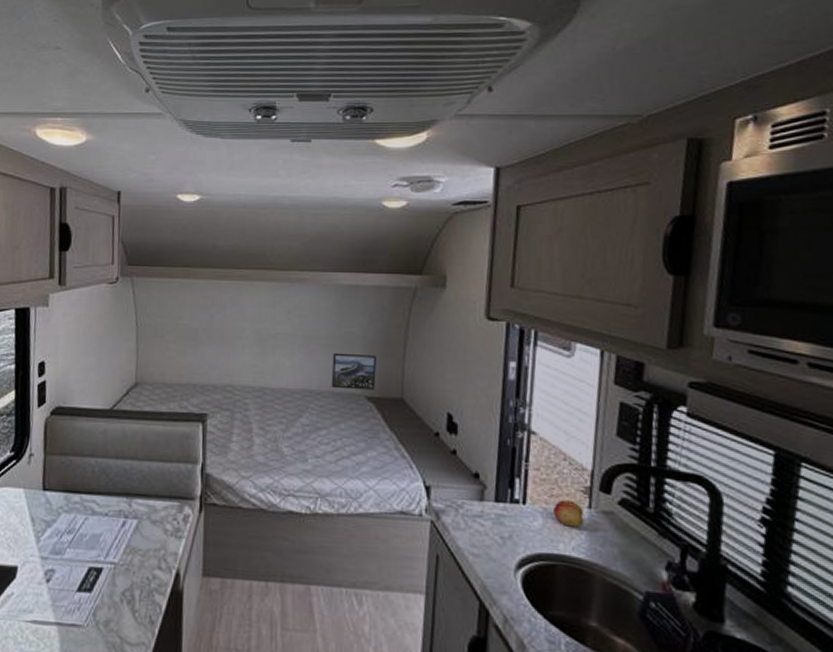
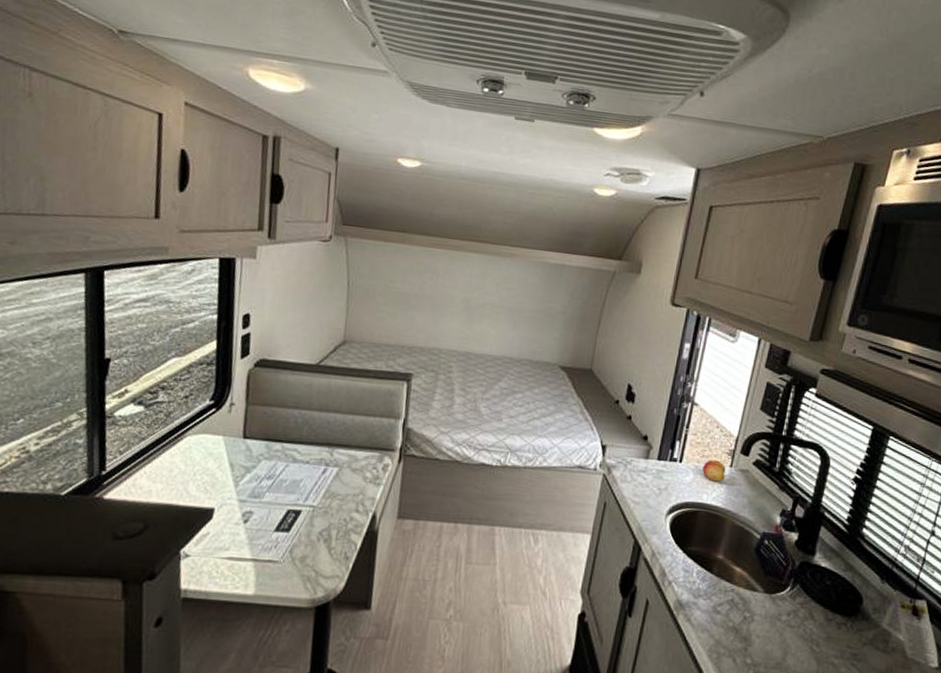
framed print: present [331,352,376,391] -> none [530,325,573,361]

